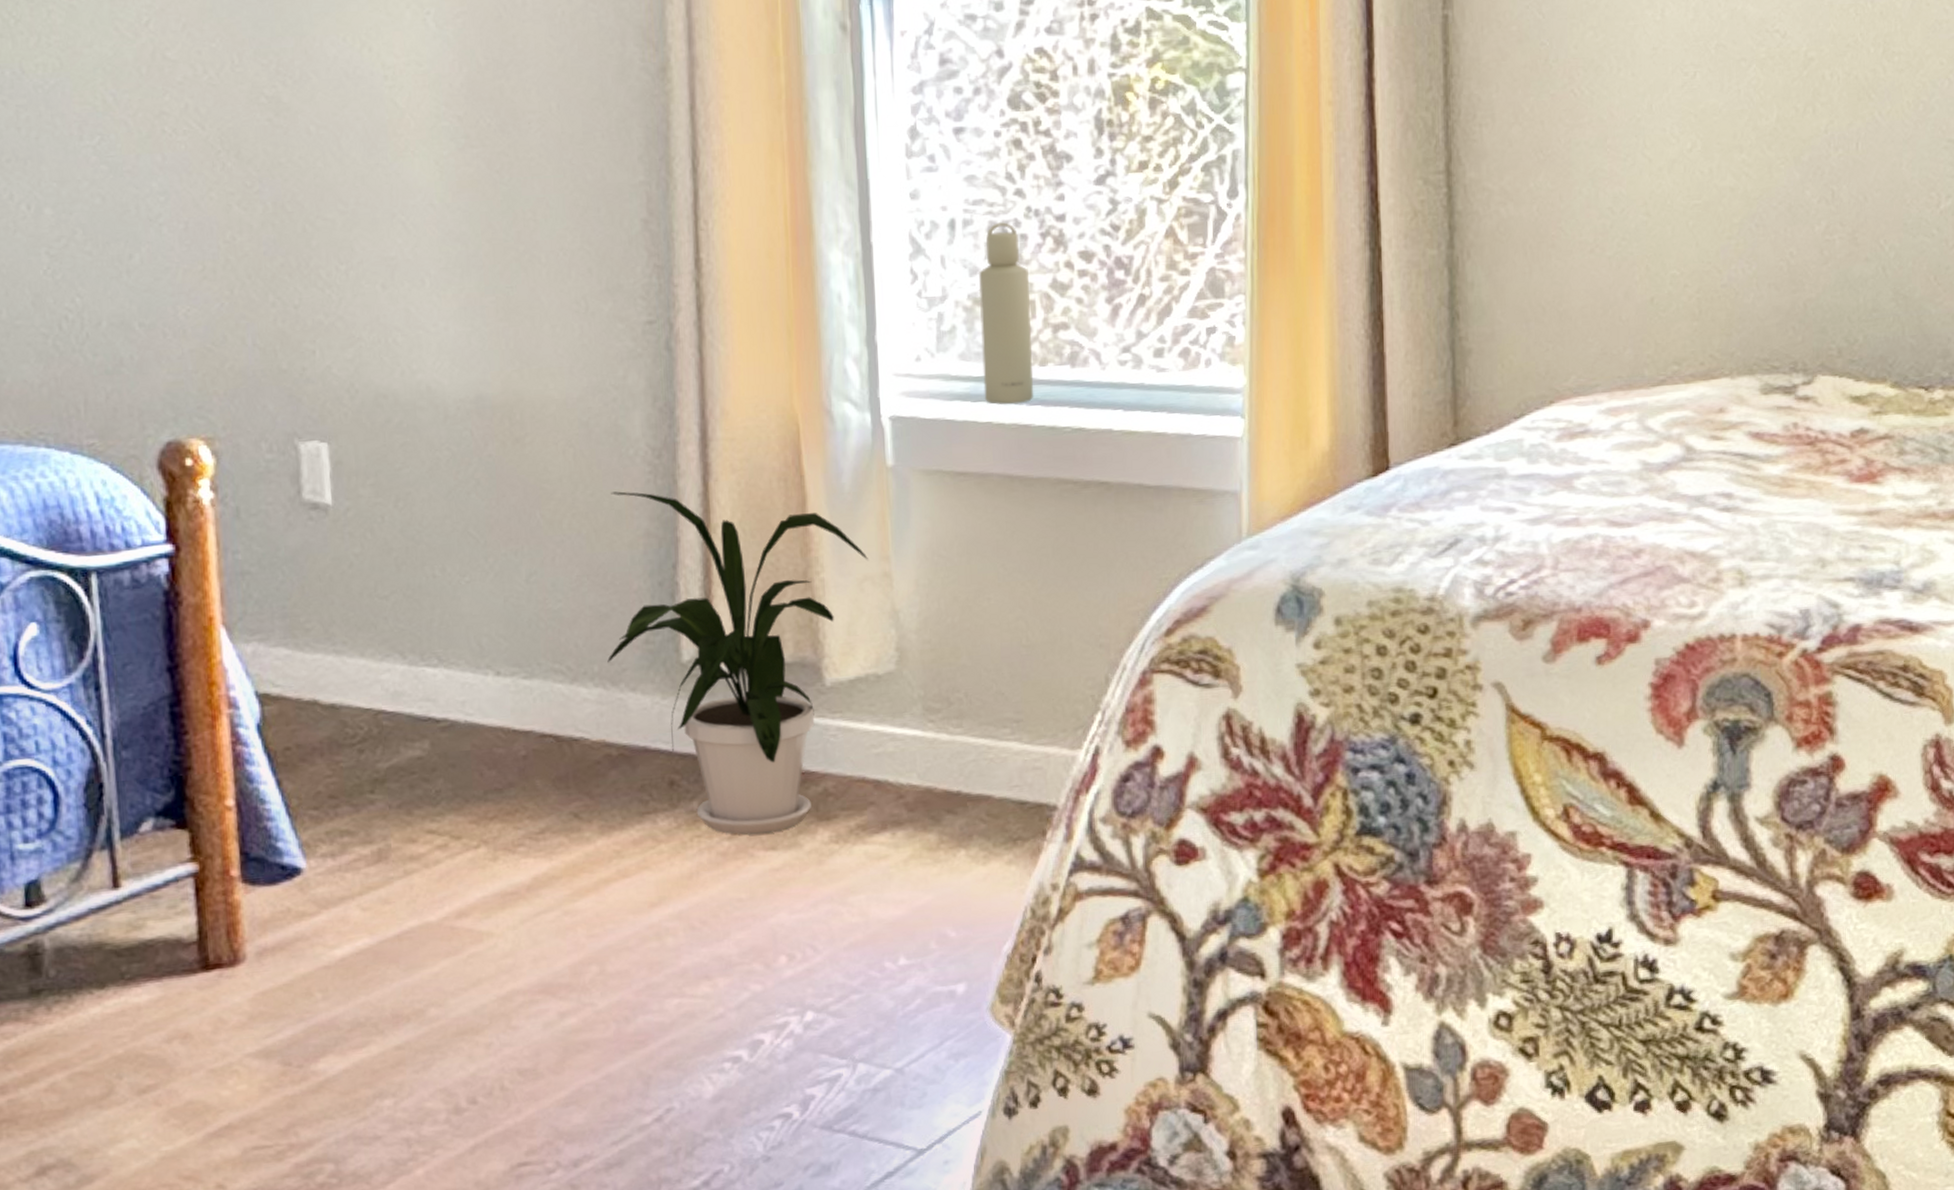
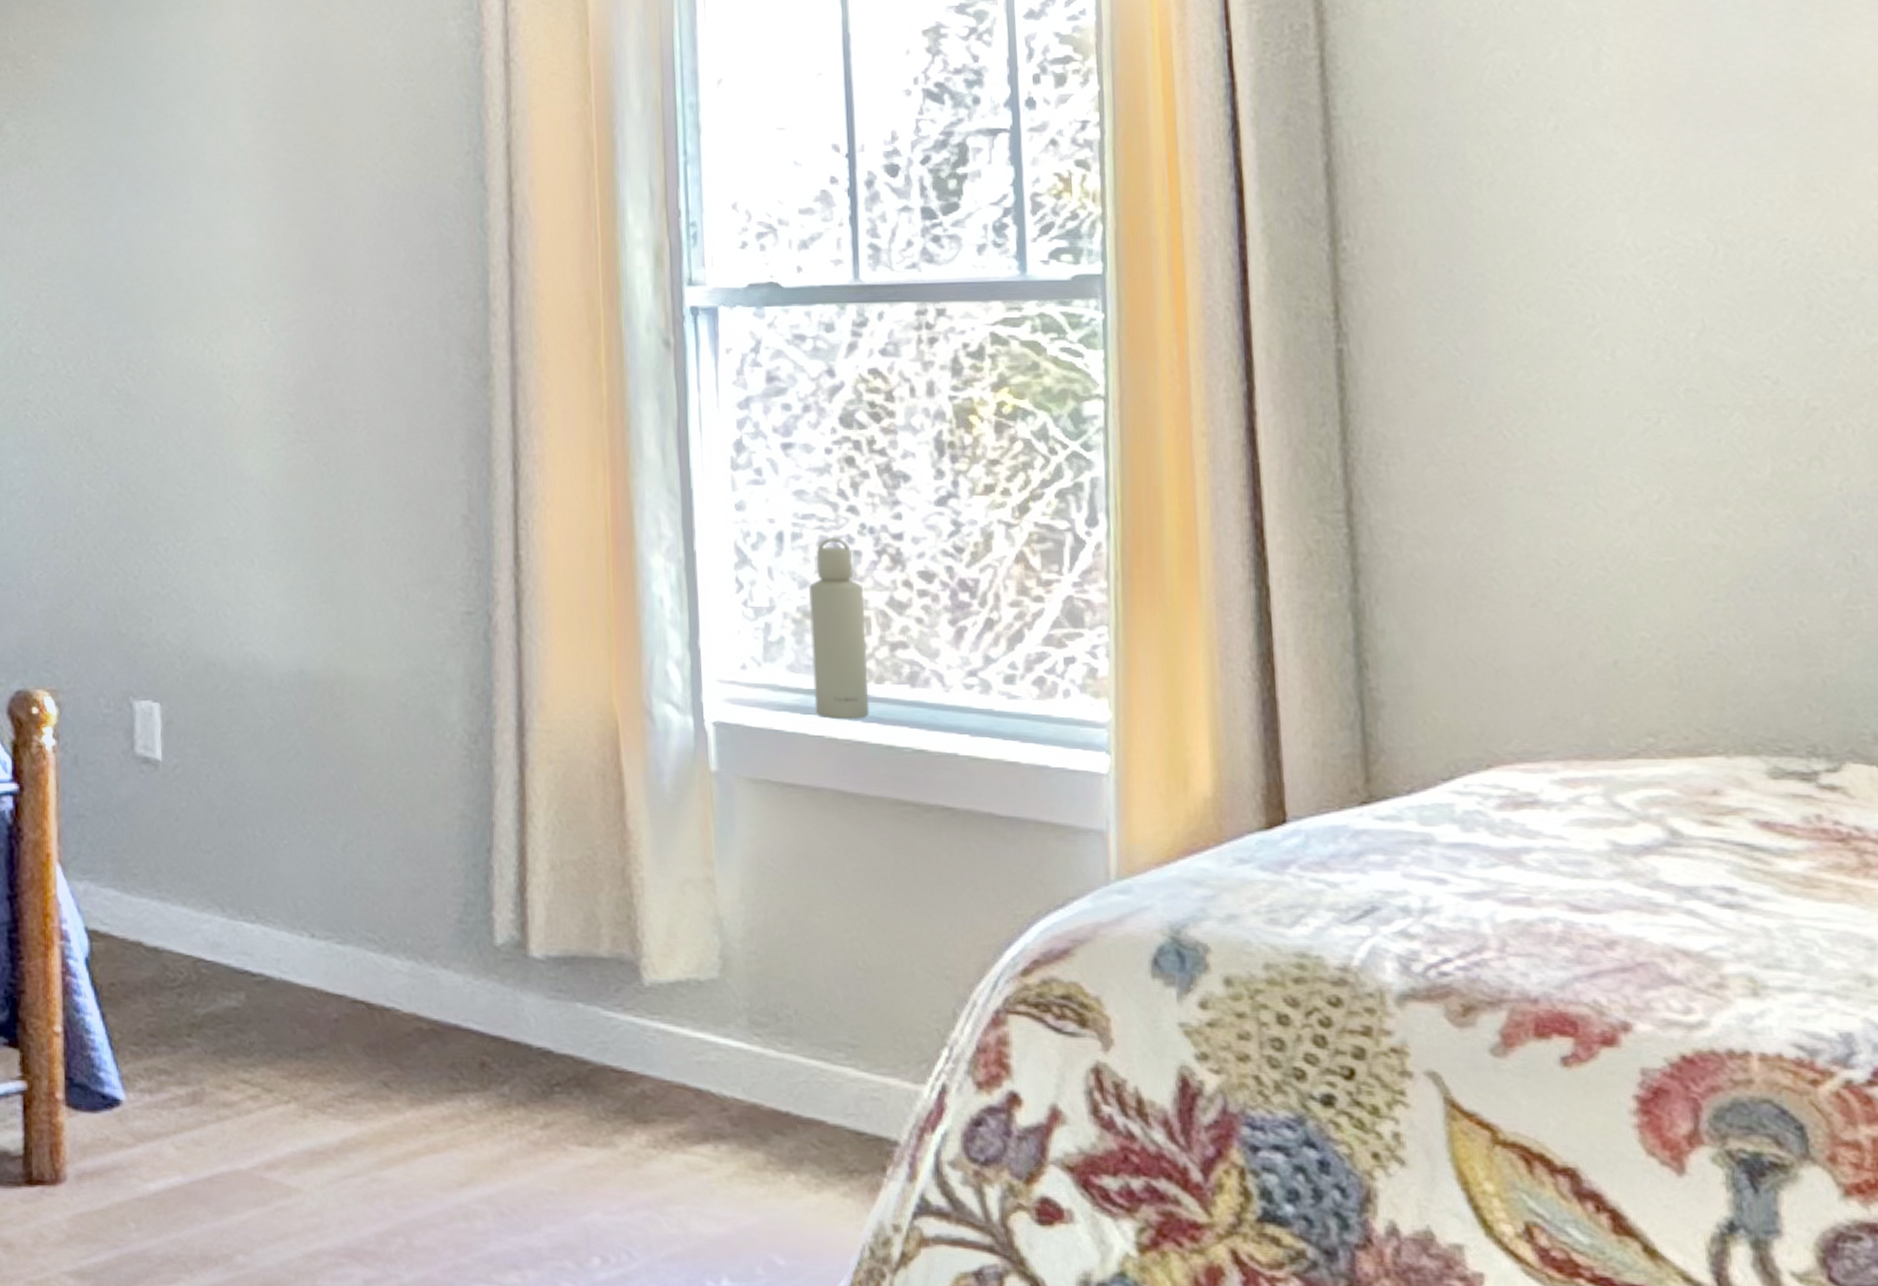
house plant: present [607,491,868,835] -> none [420,772,690,1128]

